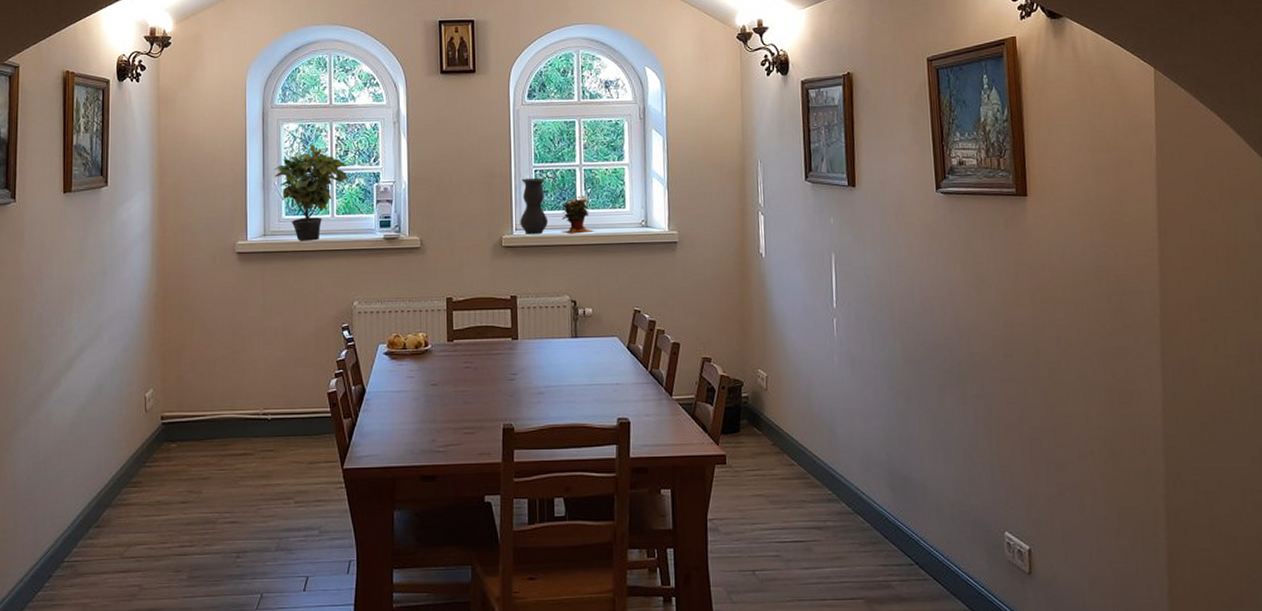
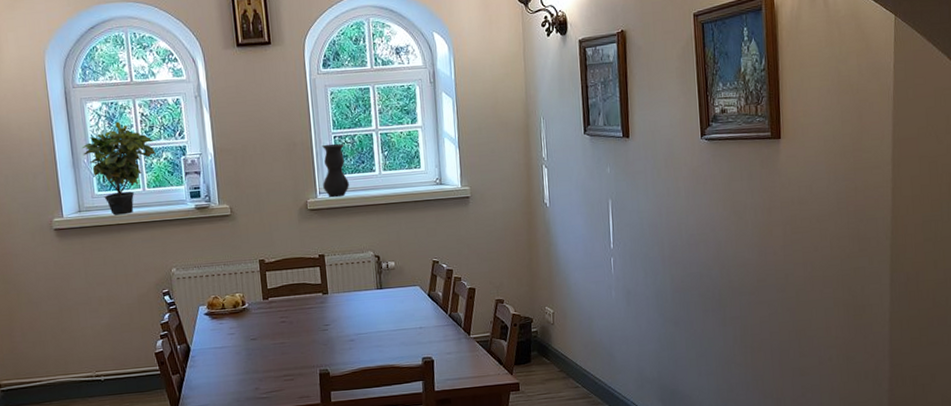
flower arrangement: present [560,195,595,235] -> none [360,158,394,196]

